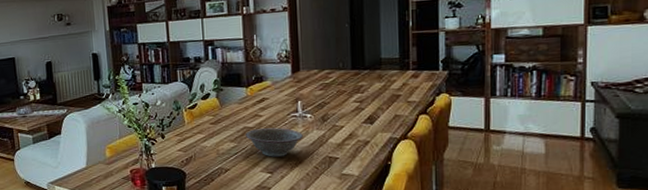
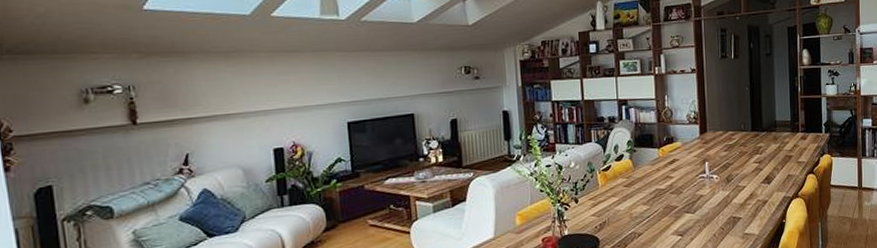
decorative bowl: present [245,127,303,157] -> none [657,189,710,219]

